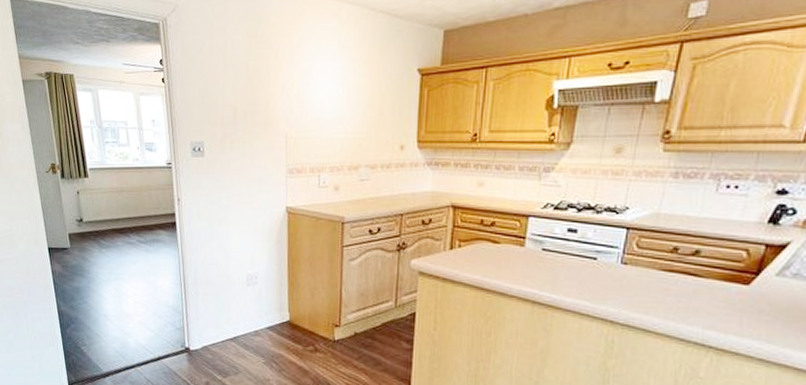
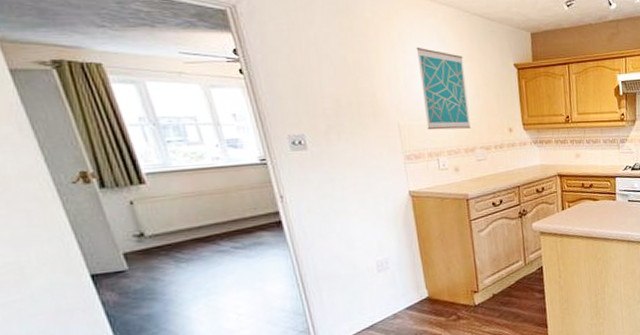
wall art: none [313,51,361,143] -> present [416,46,471,130]

